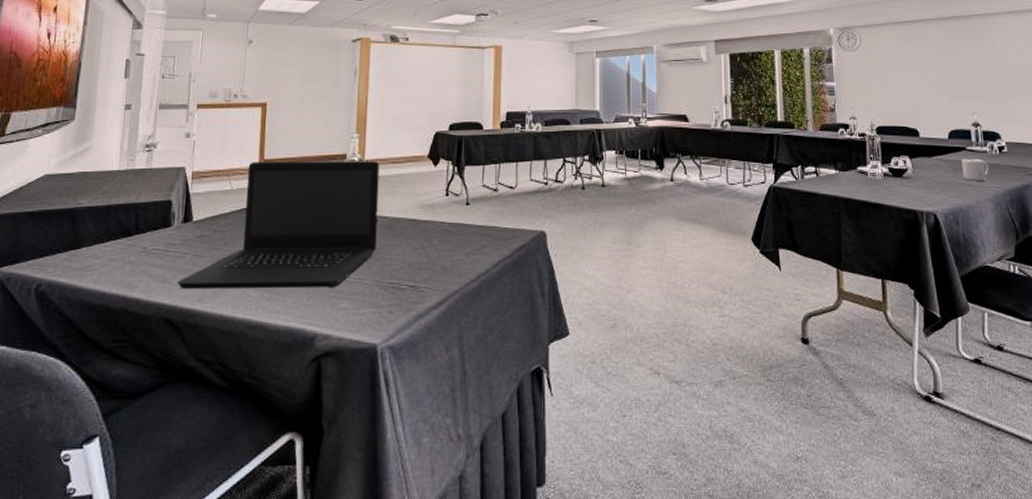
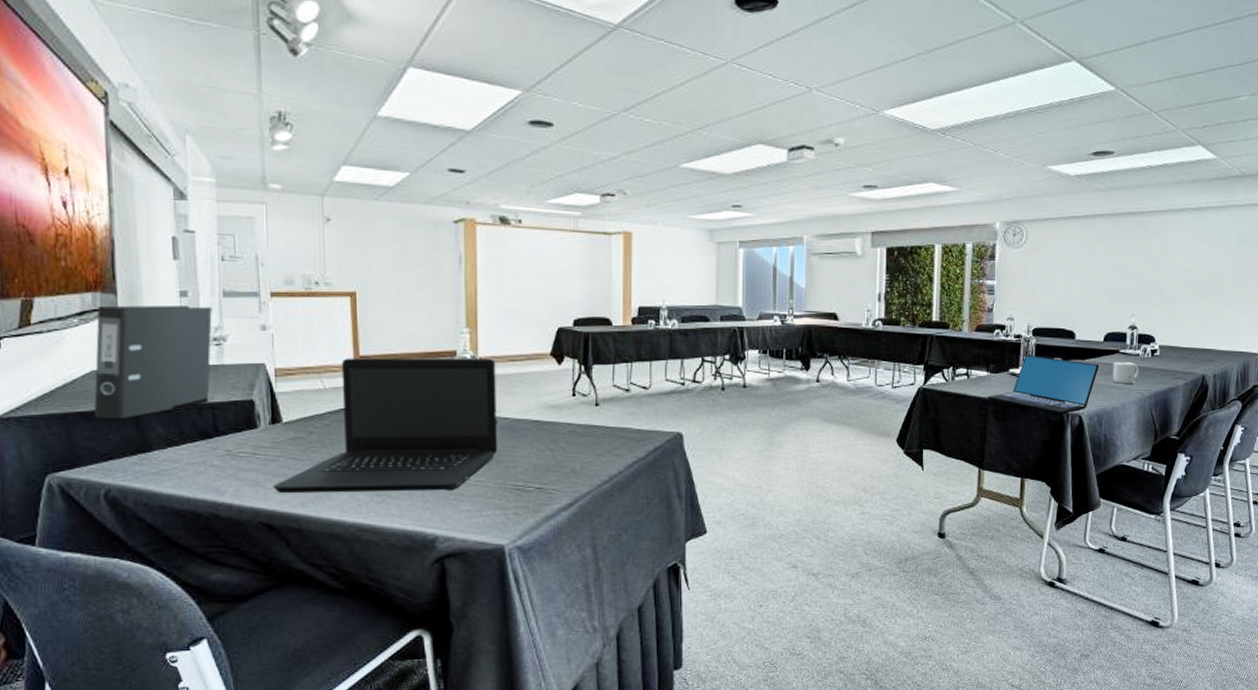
binder: none [40,116,149,218] -> present [94,304,212,419]
laptop: none [838,152,948,212] -> present [988,354,1100,414]

